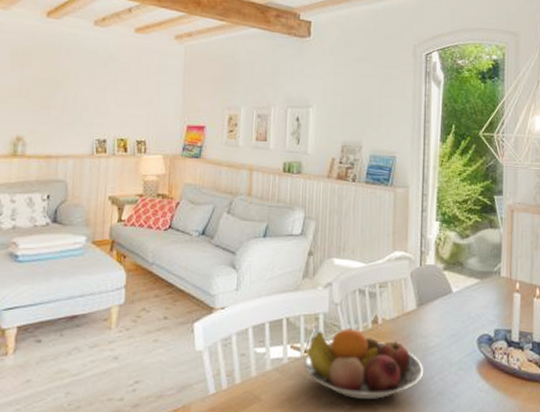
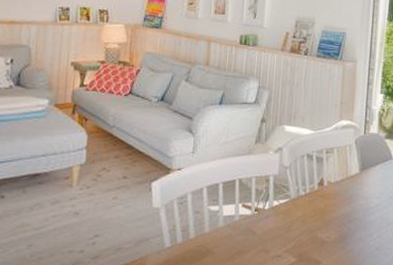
fruit bowl: present [304,328,424,400] -> none [254,190,364,254]

